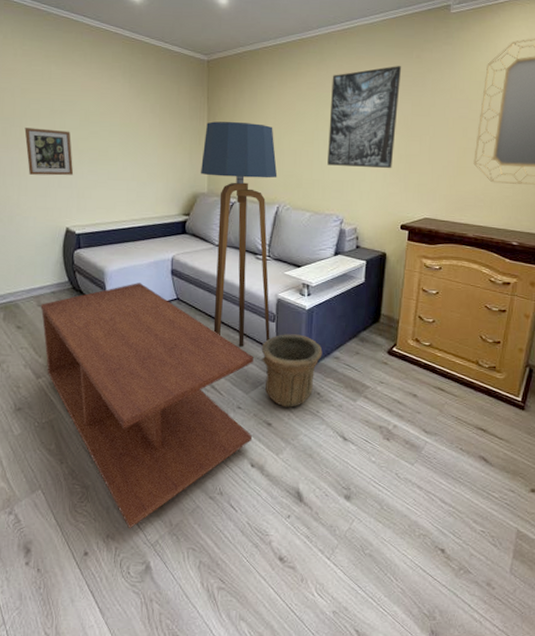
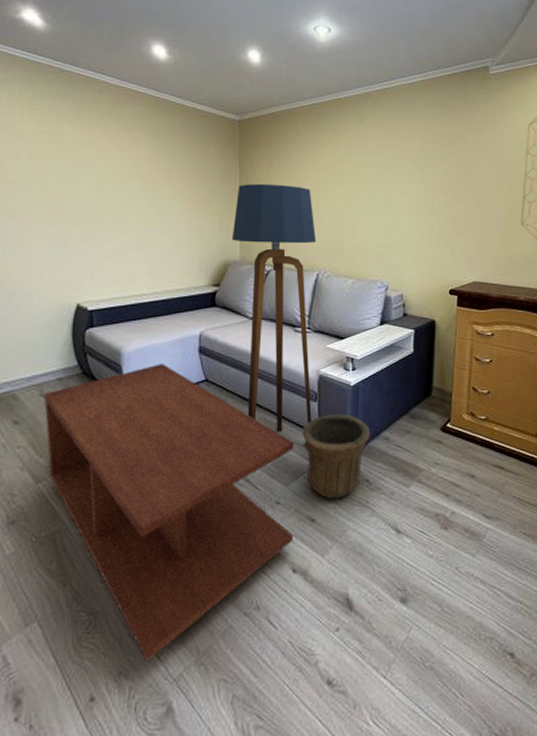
picture frame: present [24,128,74,176] -> none [30,193,87,246]
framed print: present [327,66,401,169] -> none [370,126,442,231]

